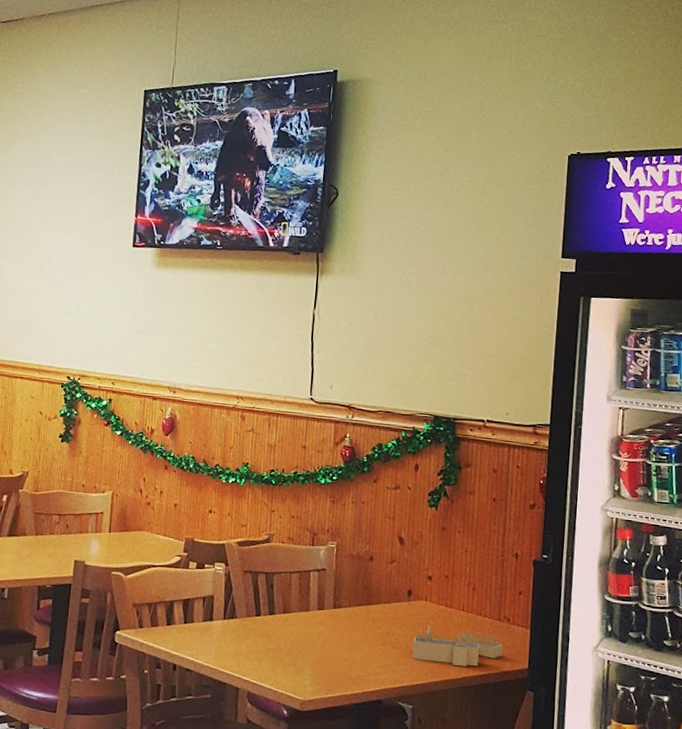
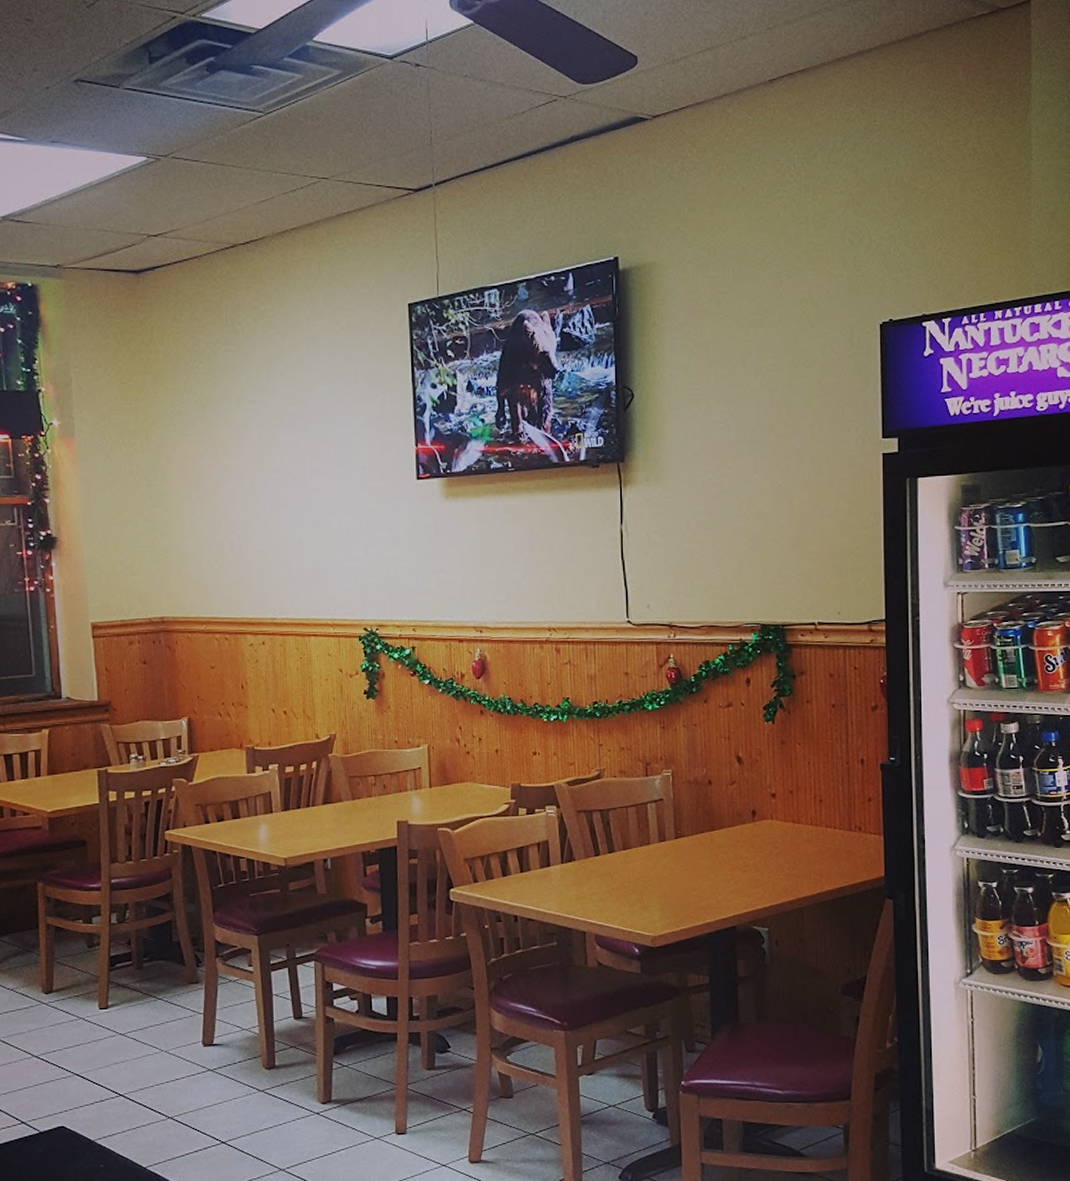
house frame: present [412,625,503,667] -> none [762,844,857,883]

